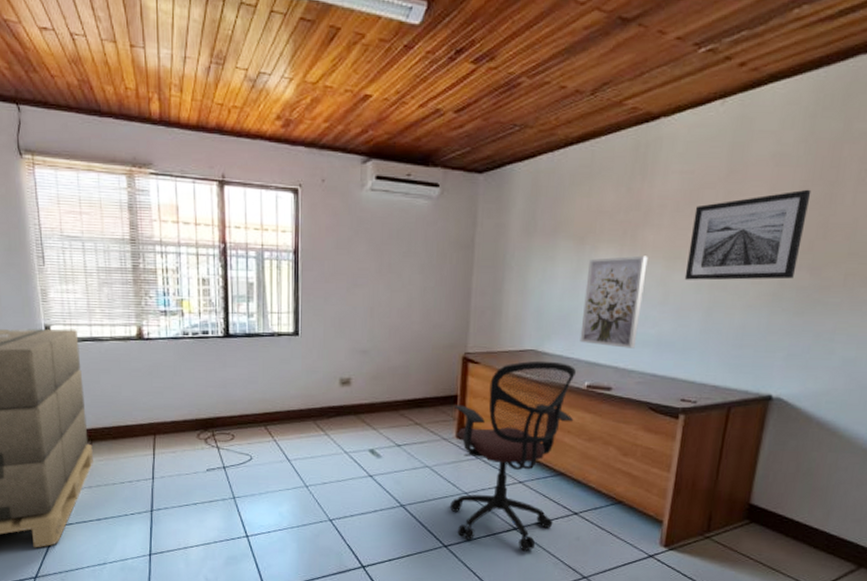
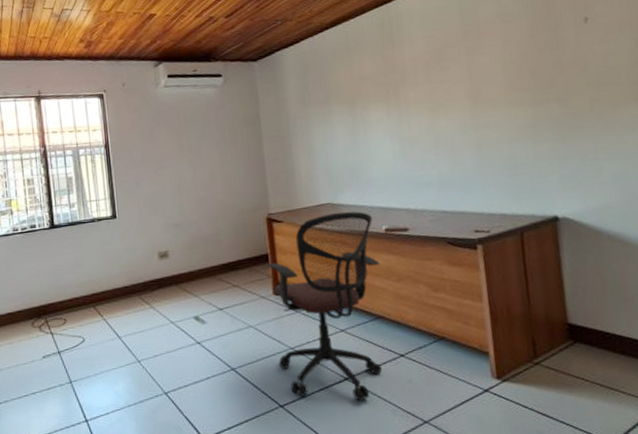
wall art: present [580,255,648,349] -> none [362,109,421,191]
wall art: present [684,189,812,281] -> none [443,36,546,125]

